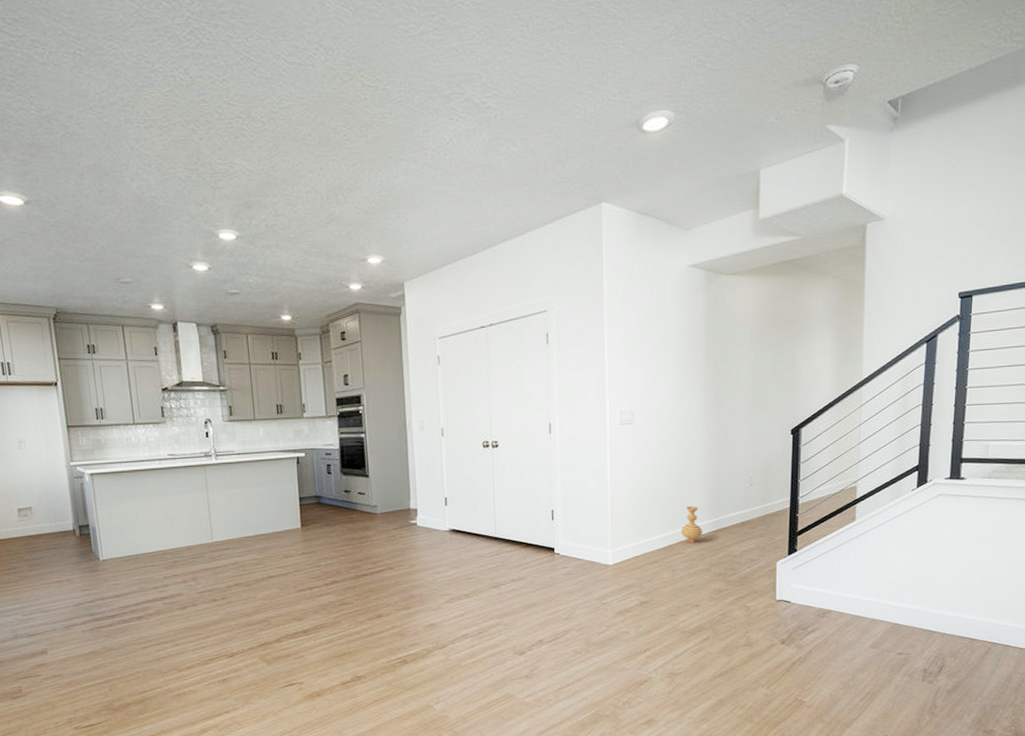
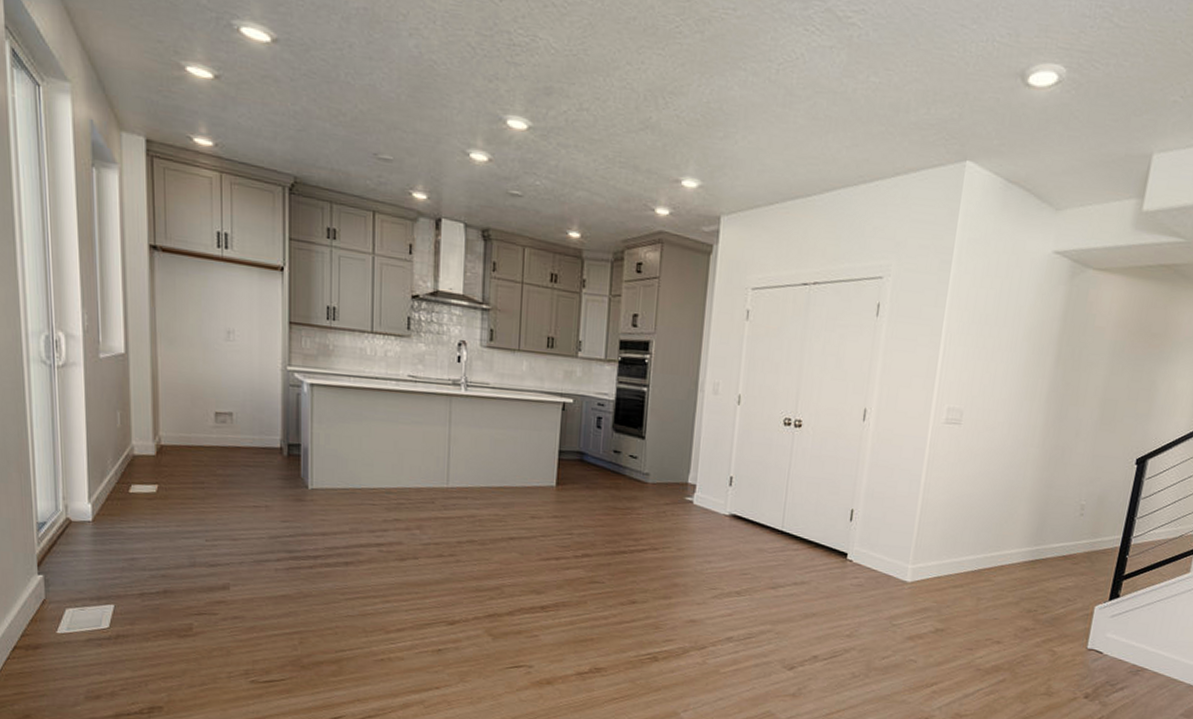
vase: present [682,506,703,543] -> none [994,528,1019,571]

